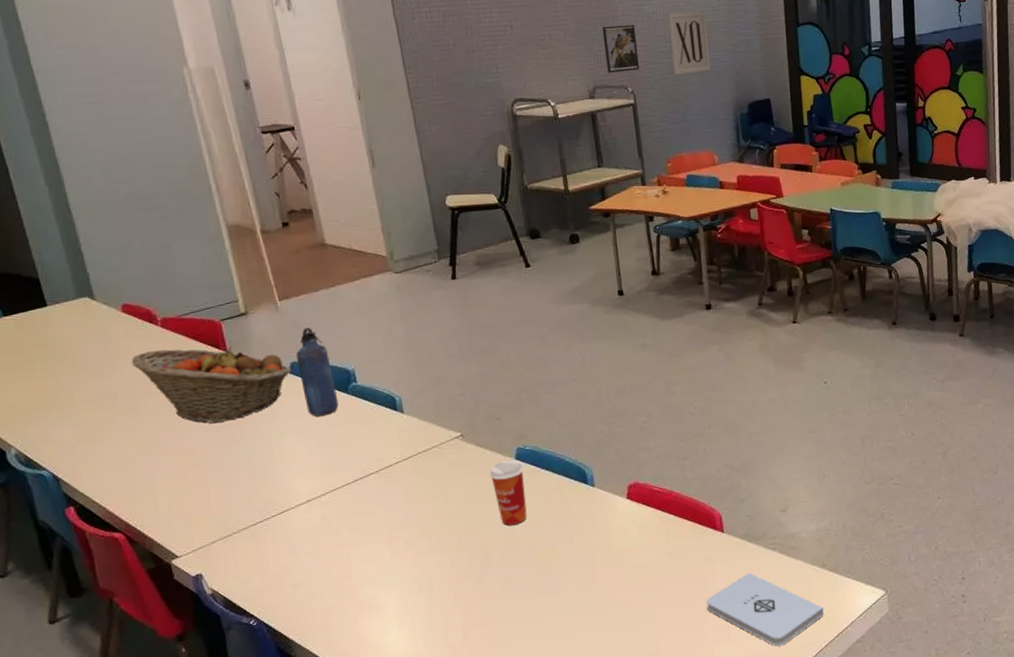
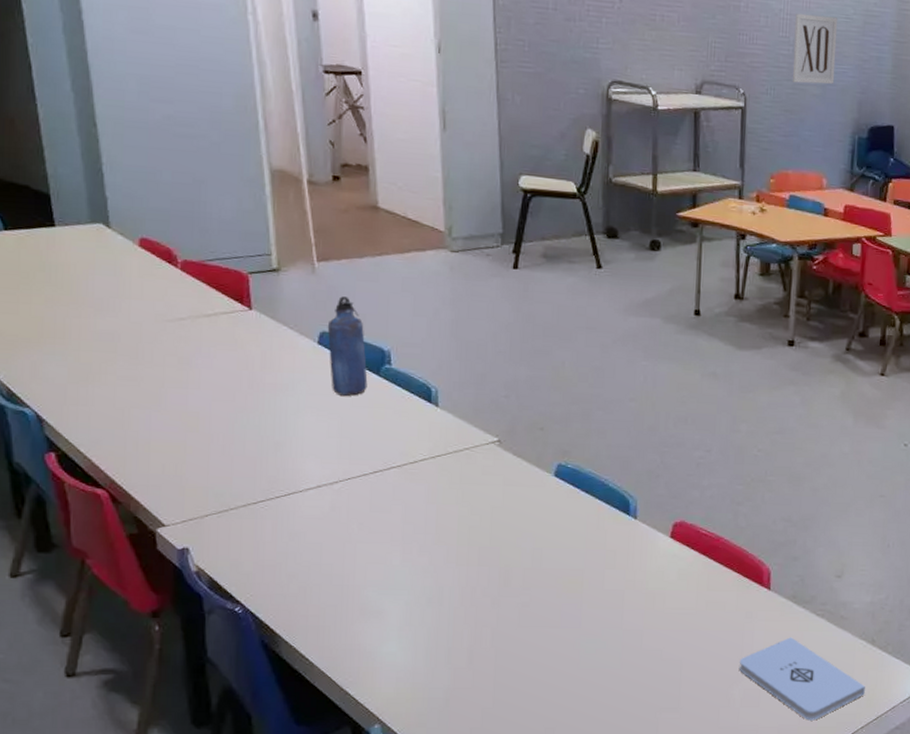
fruit basket: present [131,346,292,424] -> none [141,295,321,386]
paper cup: present [489,460,527,526] -> none [523,476,562,547]
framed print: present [602,25,639,73] -> none [719,16,758,71]

